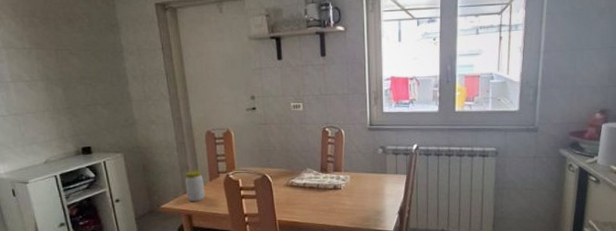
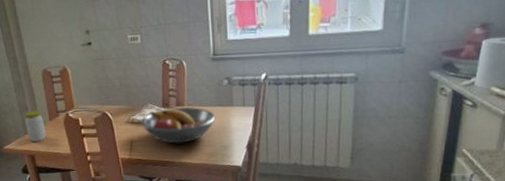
fruit bowl: none [299,172,371,208] -> present [141,107,216,144]

